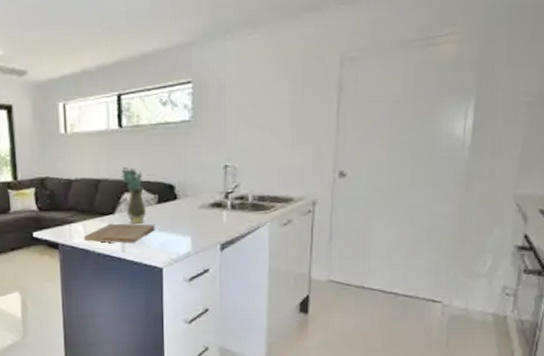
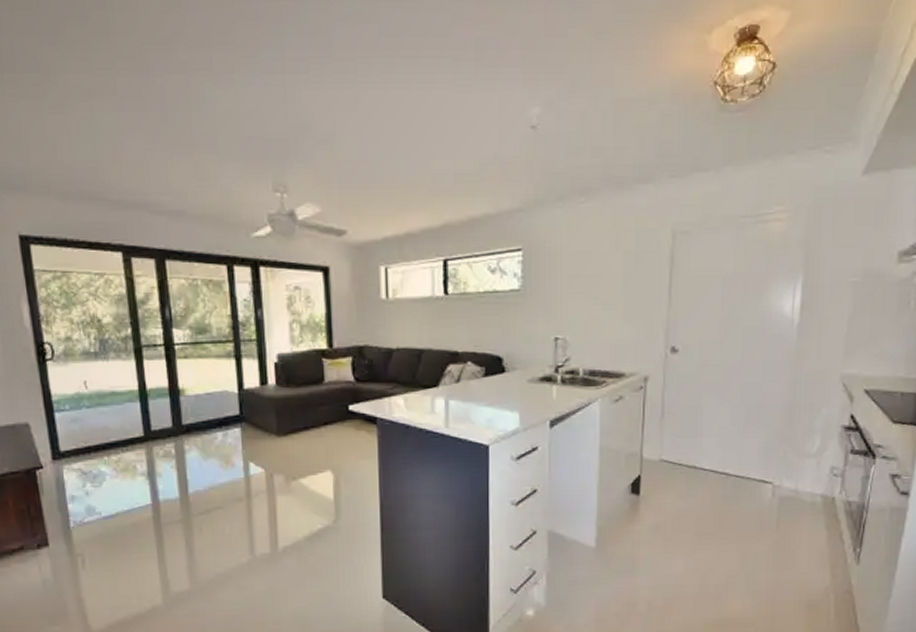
cutting board: present [83,223,155,244] -> none [404,396,482,420]
vase: present [121,166,146,224] -> none [446,336,472,398]

